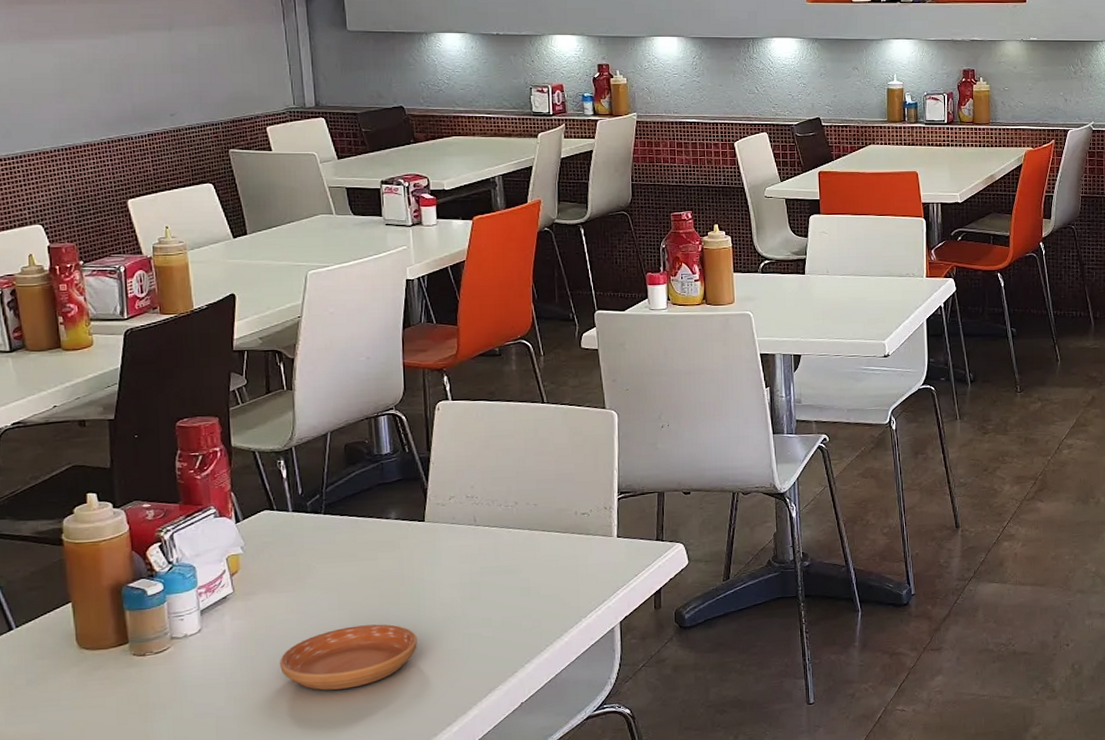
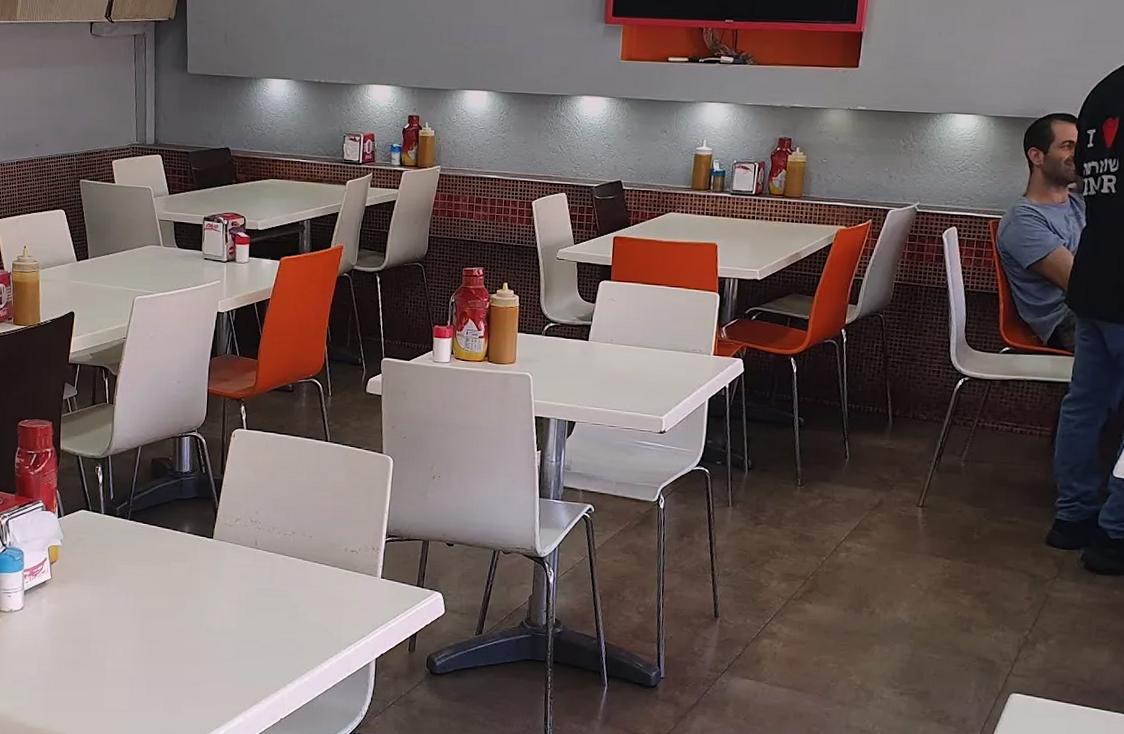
saucer: present [280,624,418,691] -> none [83,624,198,680]

